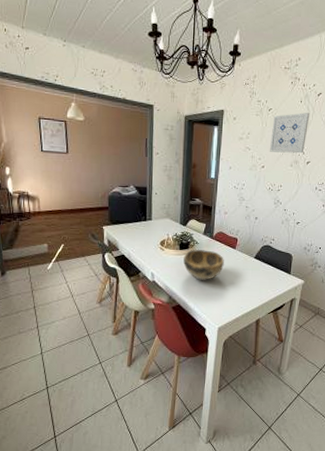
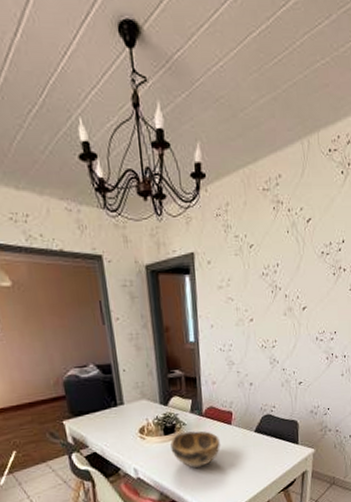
wall art: present [269,112,310,154] -> none [256,246,300,300]

